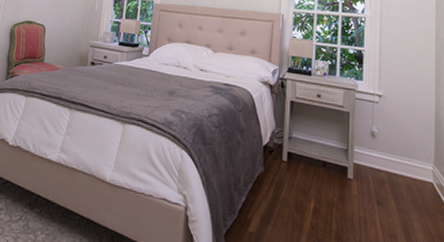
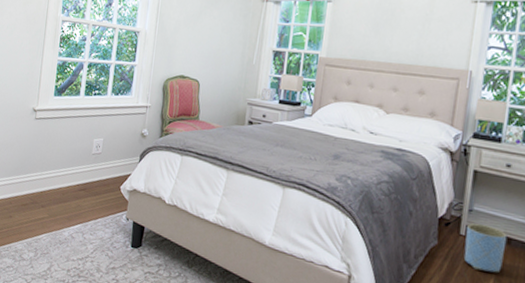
planter: none [287,149,323,195] -> present [464,223,508,273]

